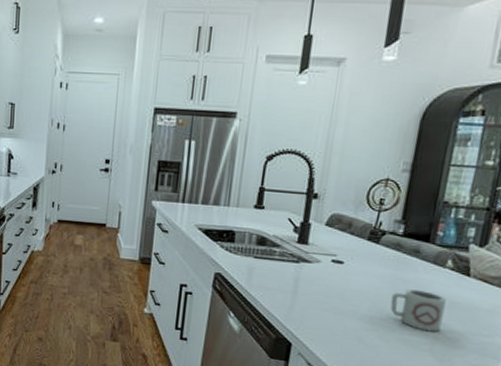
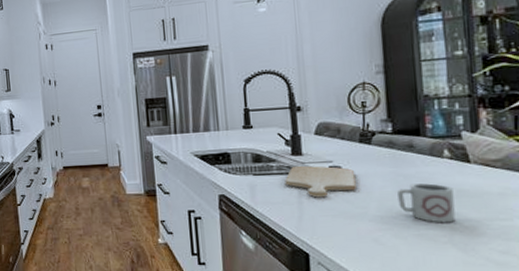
chopping board: none [284,254,356,290] -> present [285,165,356,198]

